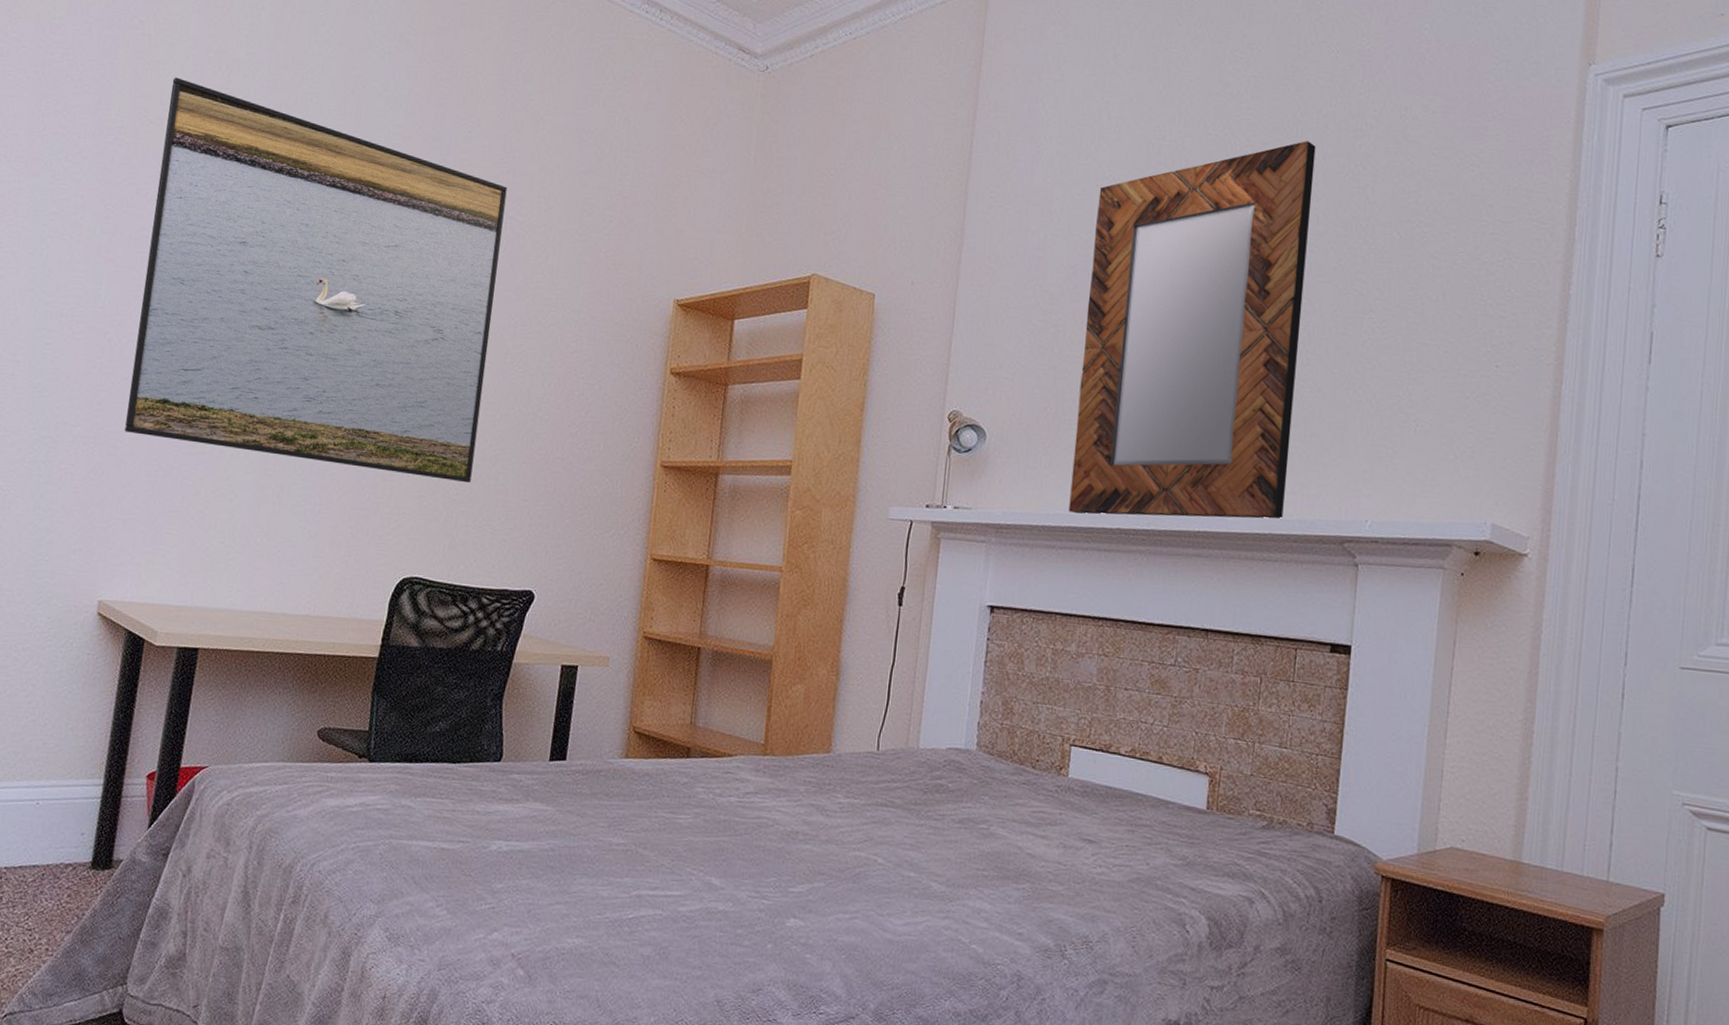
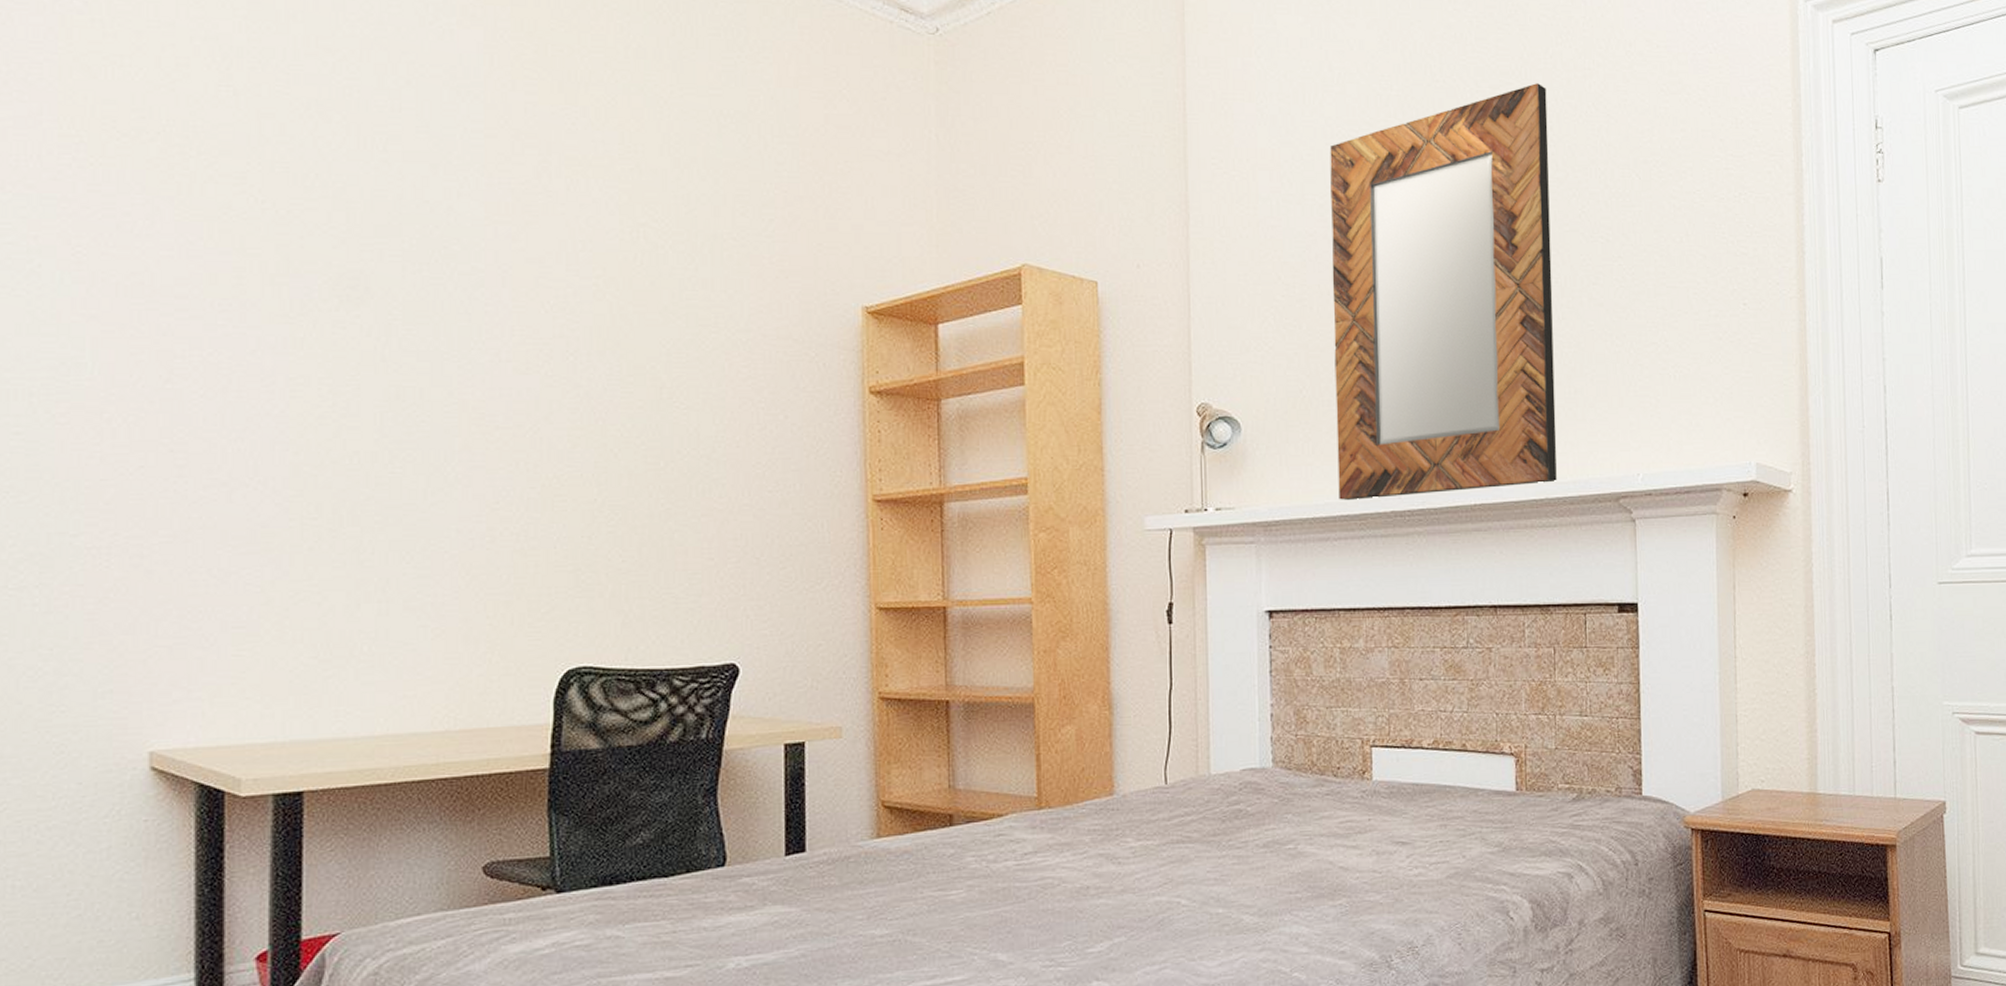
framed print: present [125,77,508,483] -> none [146,74,638,548]

